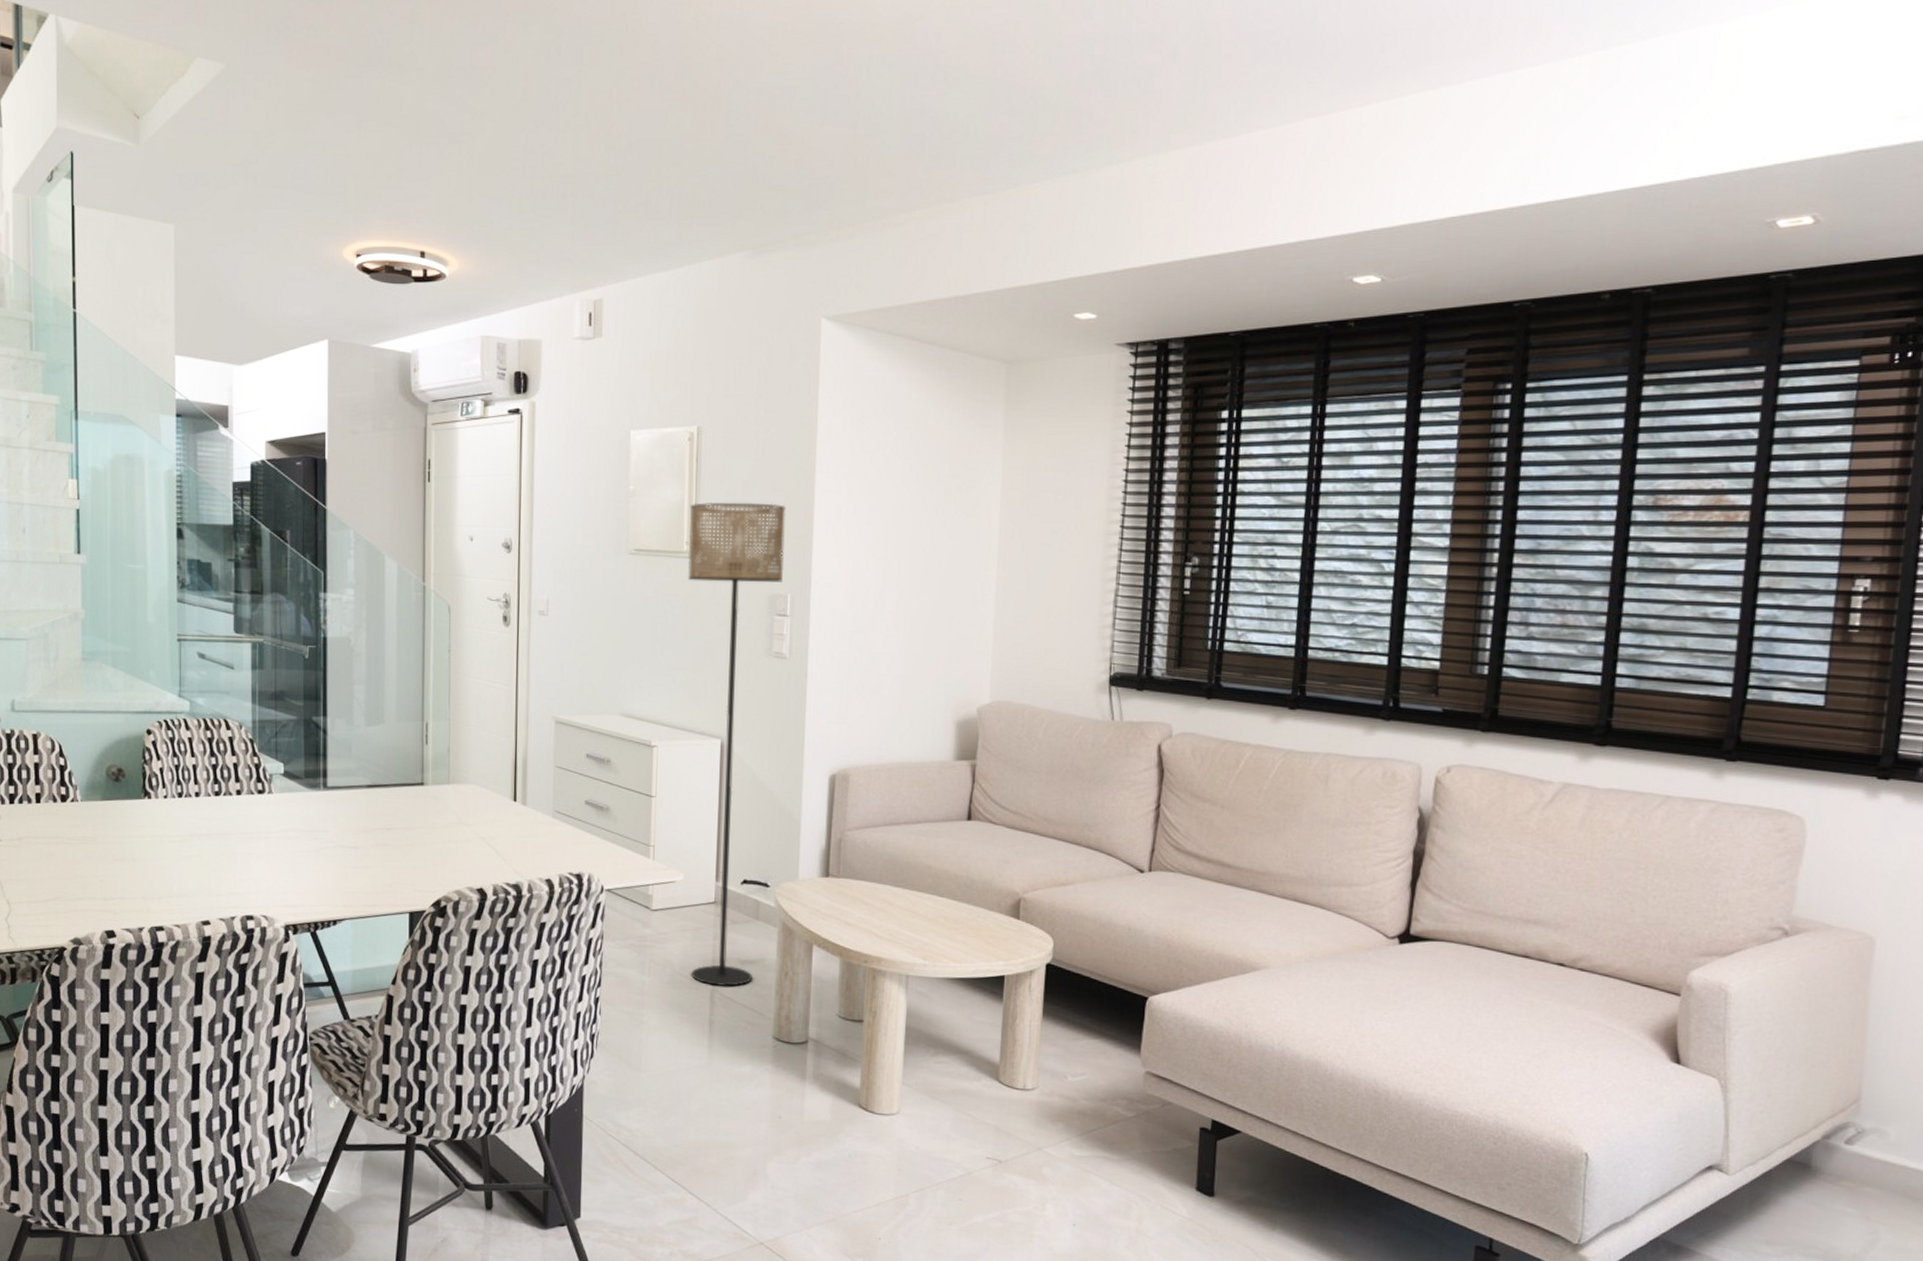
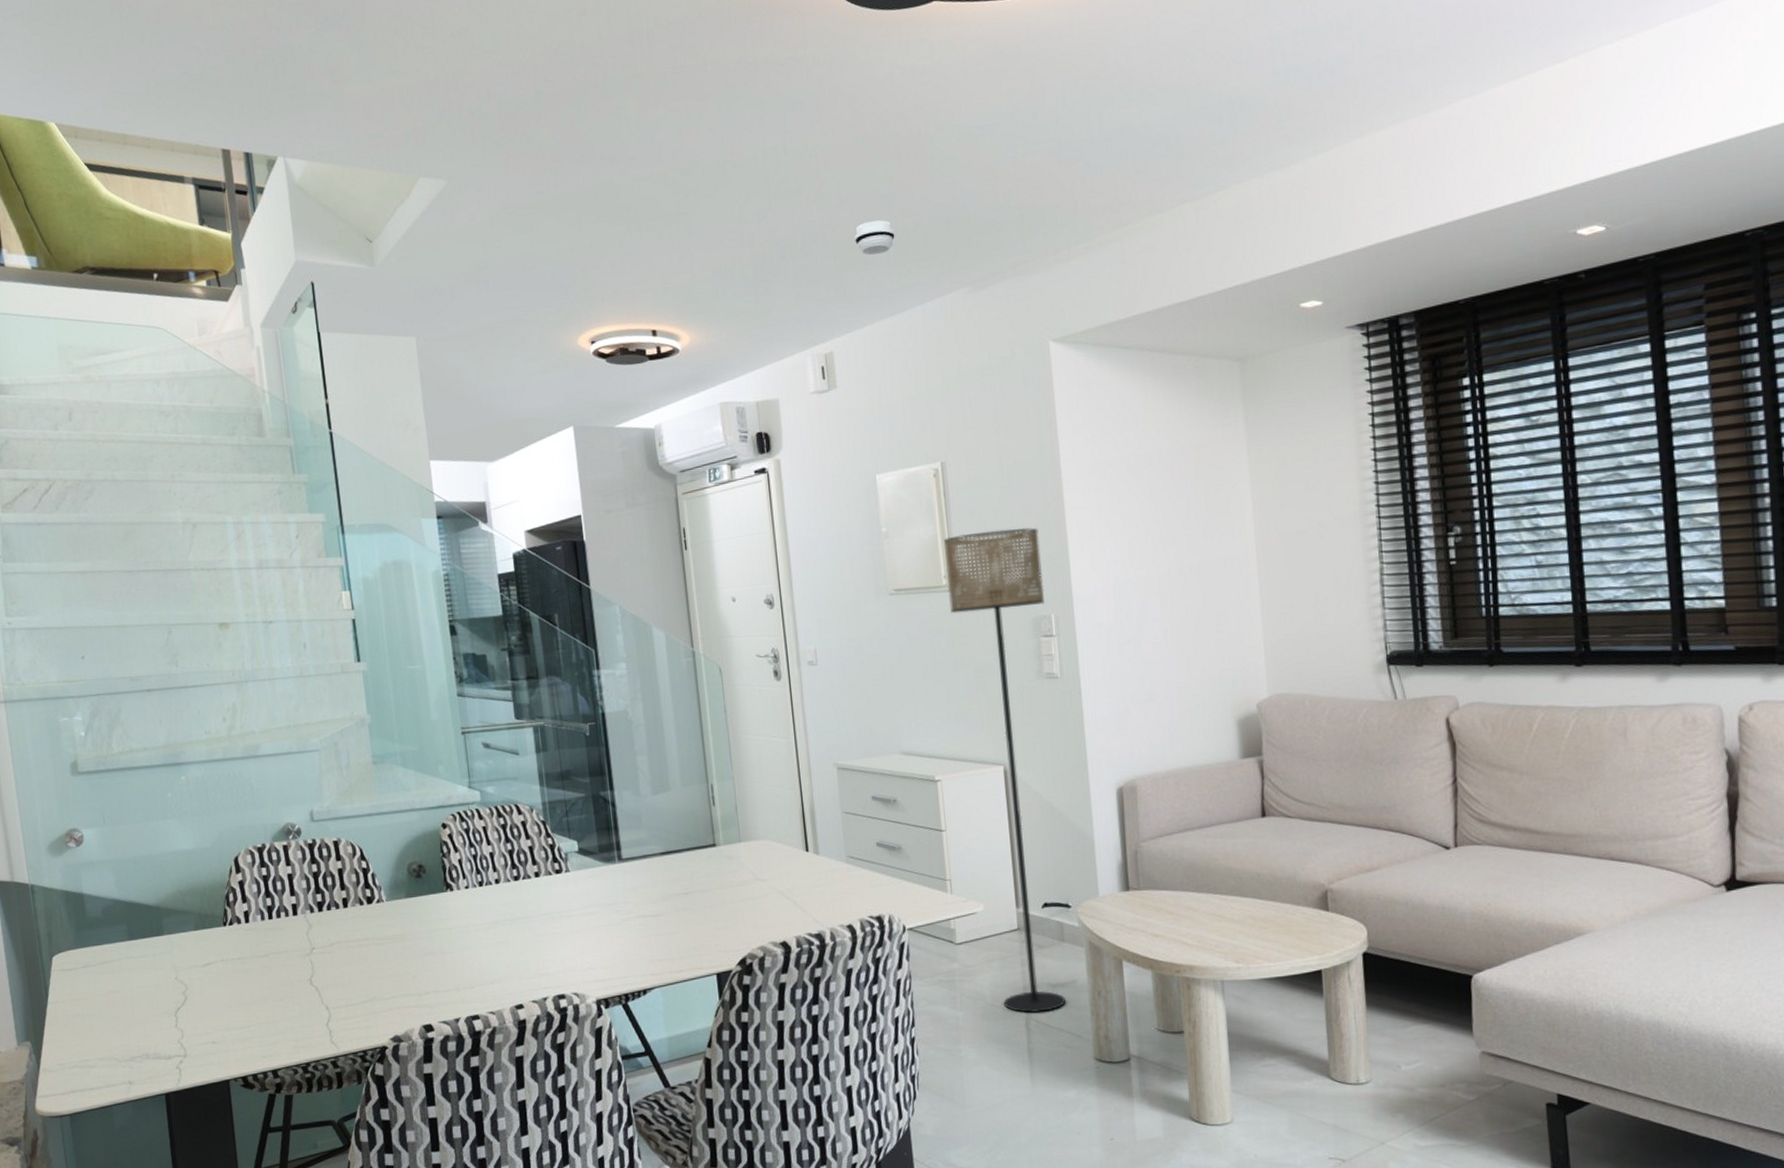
smoke detector: none [639,170,680,206] -> present [854,220,895,256]

